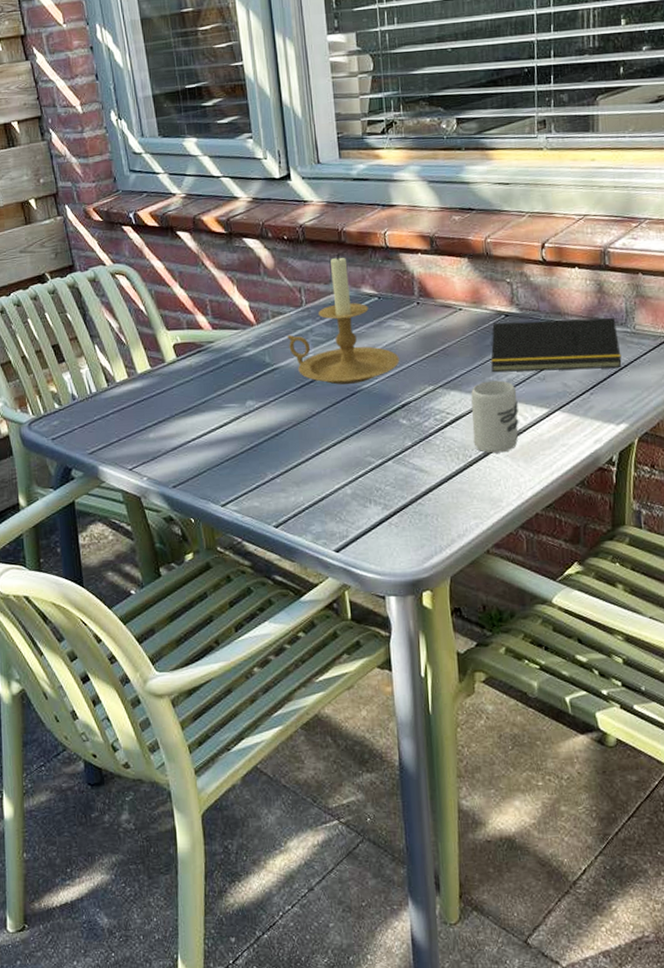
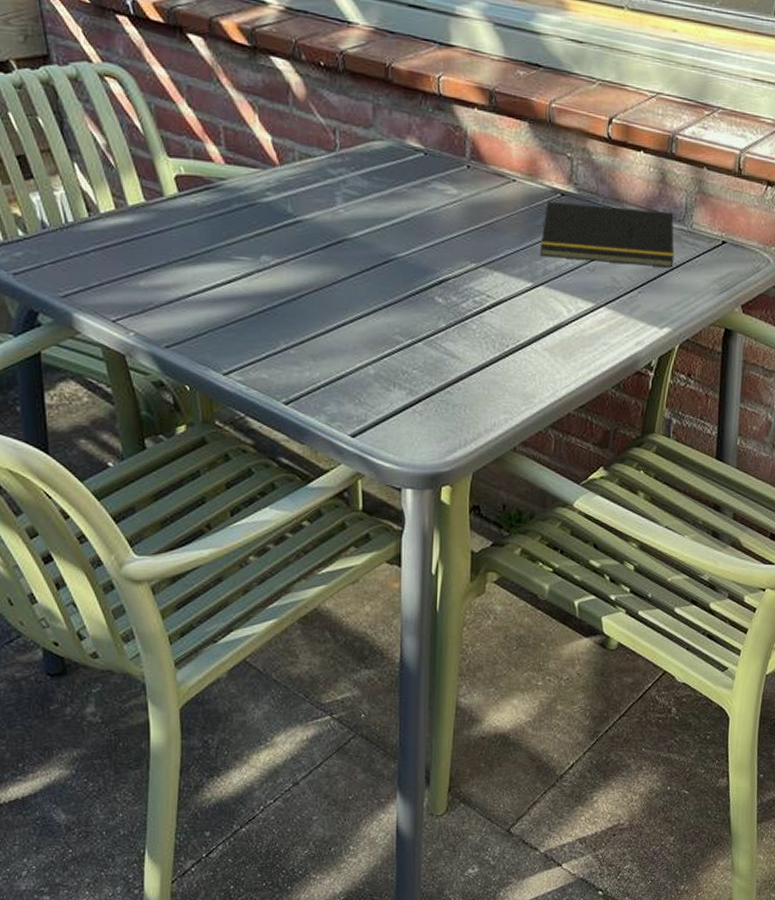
candle holder: present [287,253,400,385] -> none [315,93,442,250]
cup: present [471,380,519,454] -> none [512,265,564,346]

